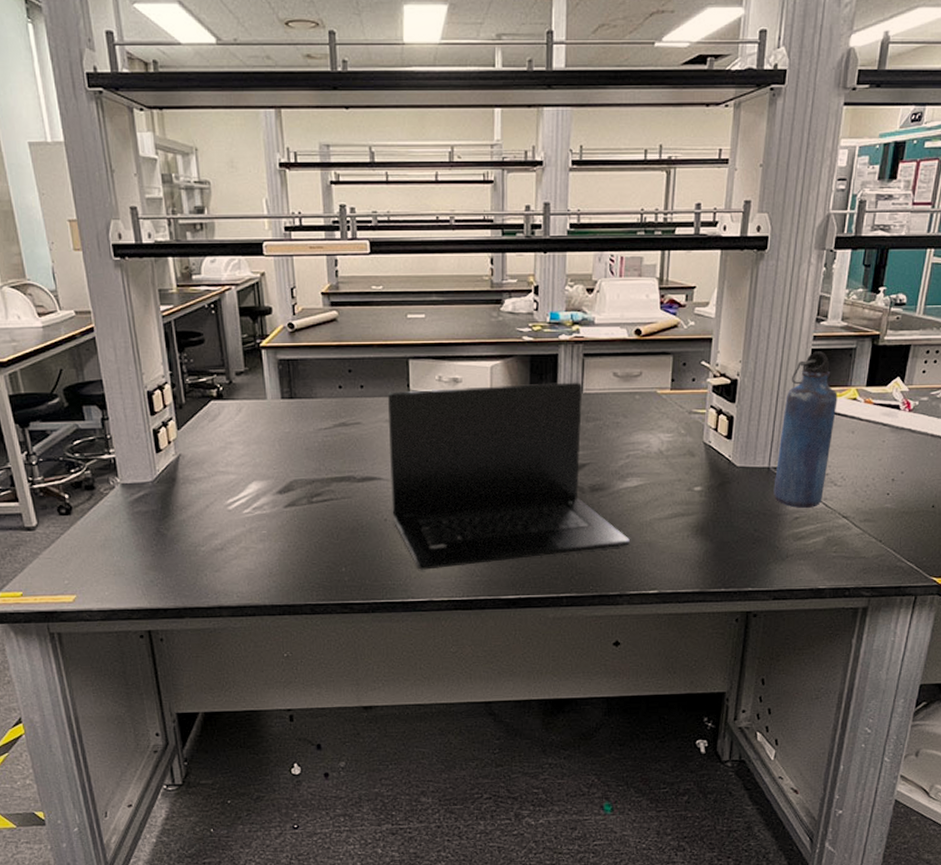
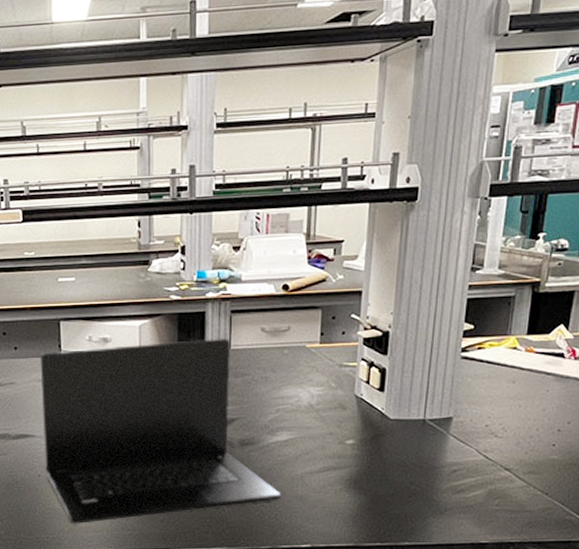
water bottle: present [773,351,838,509] -> none [430,300,496,461]

